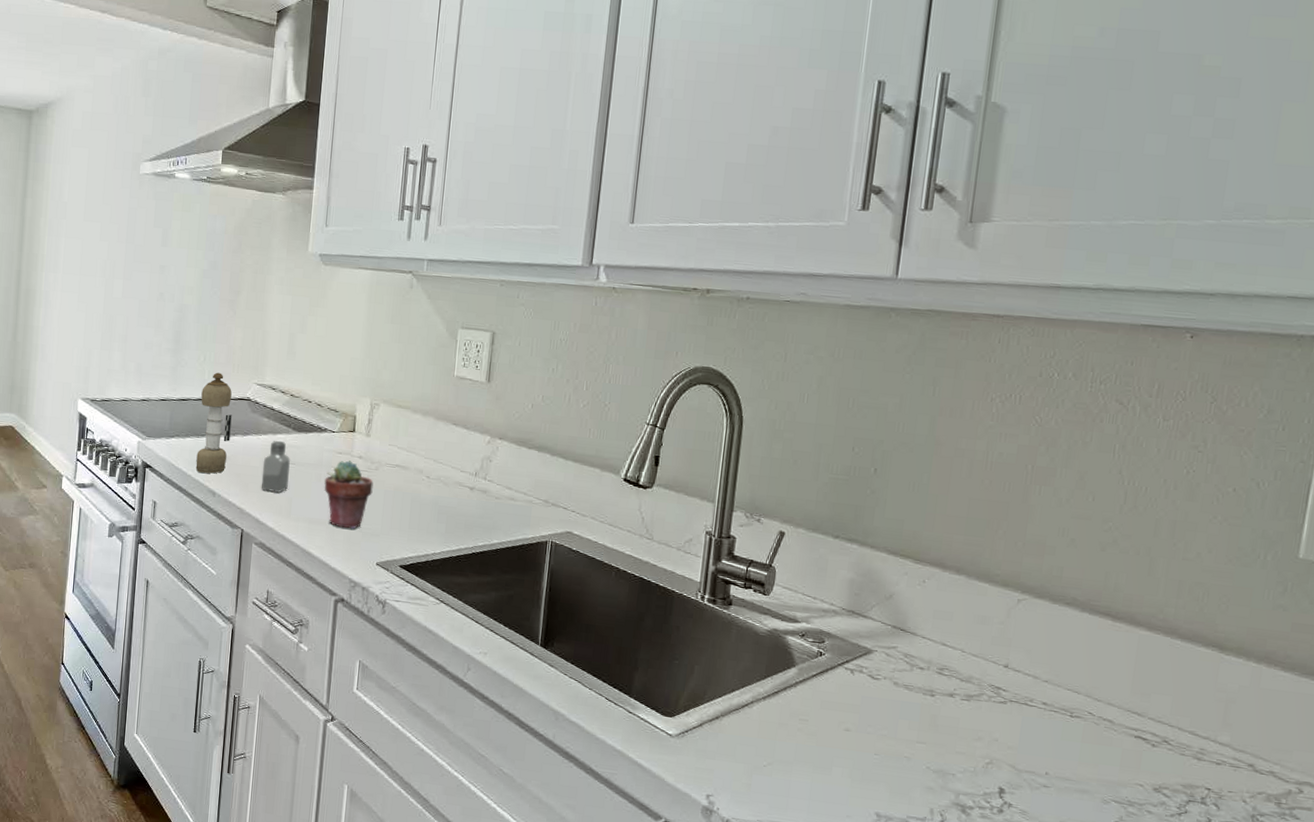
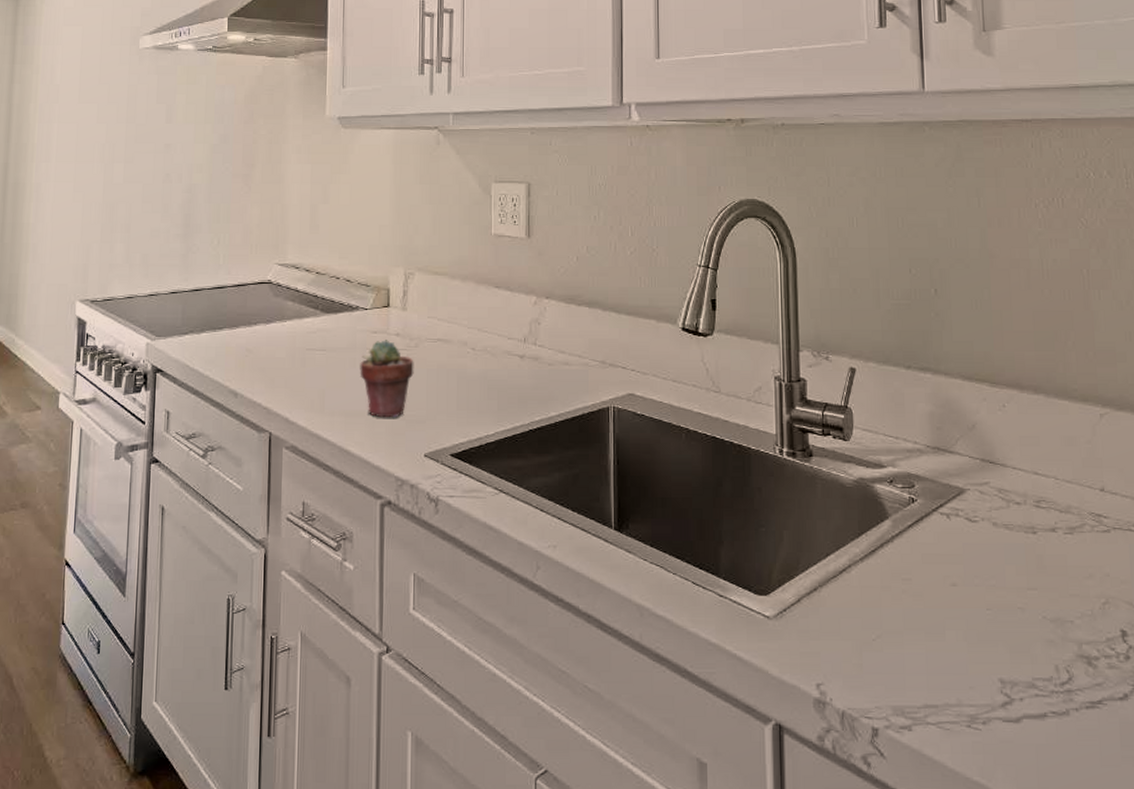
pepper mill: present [195,372,232,474] -> none [213,255,252,372]
saltshaker: present [261,440,290,493] -> none [289,325,320,386]

